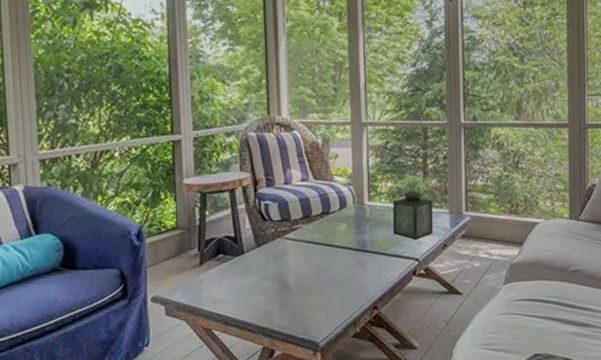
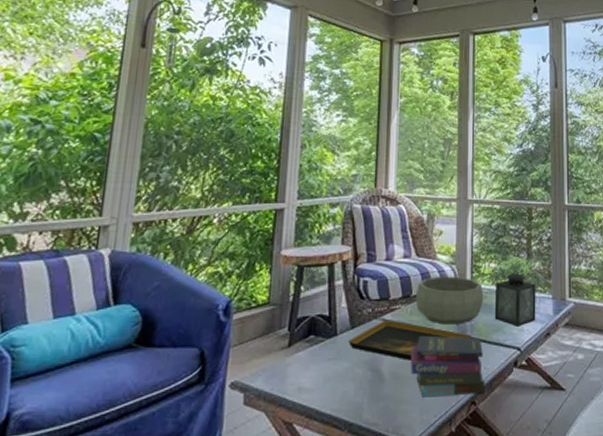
decorative tray: none [255,238,372,273] -> present [348,320,472,361]
books: none [314,251,386,304] -> present [410,335,485,397]
decorative bowl: none [315,196,382,241] -> present [415,276,484,325]

